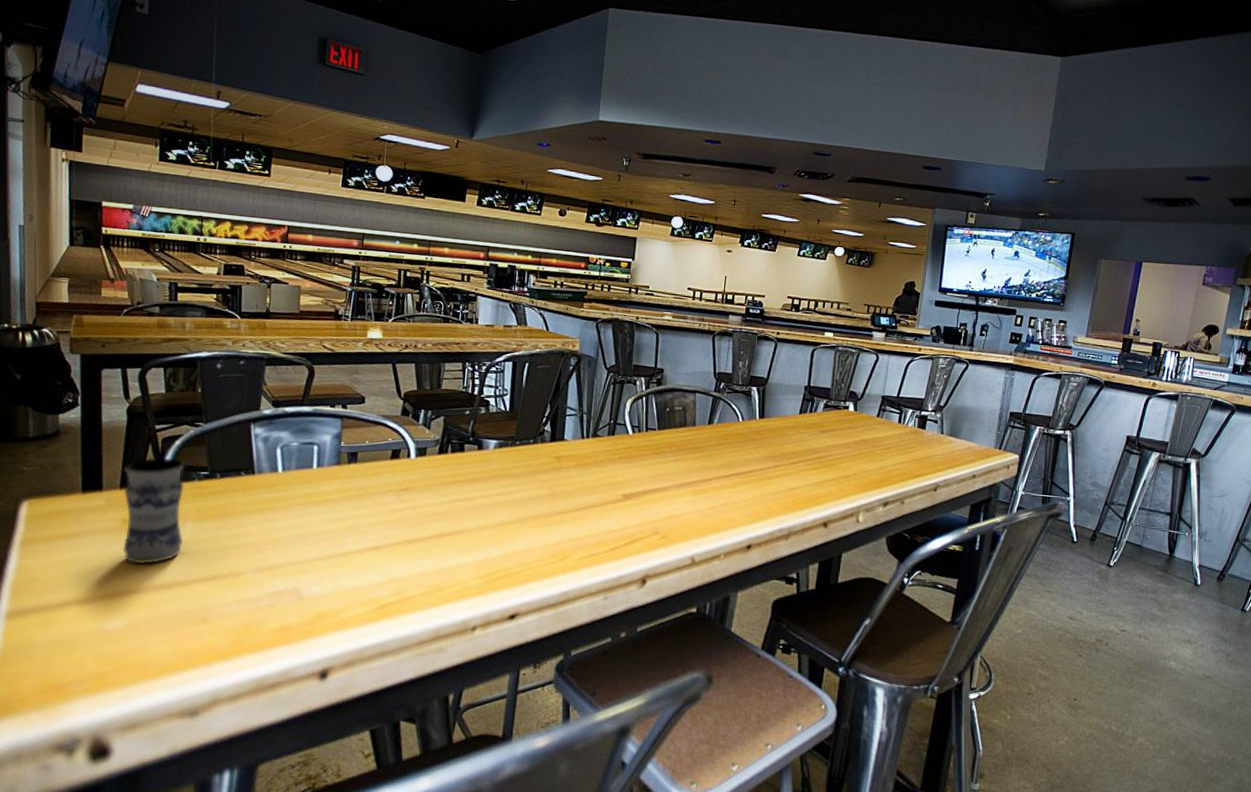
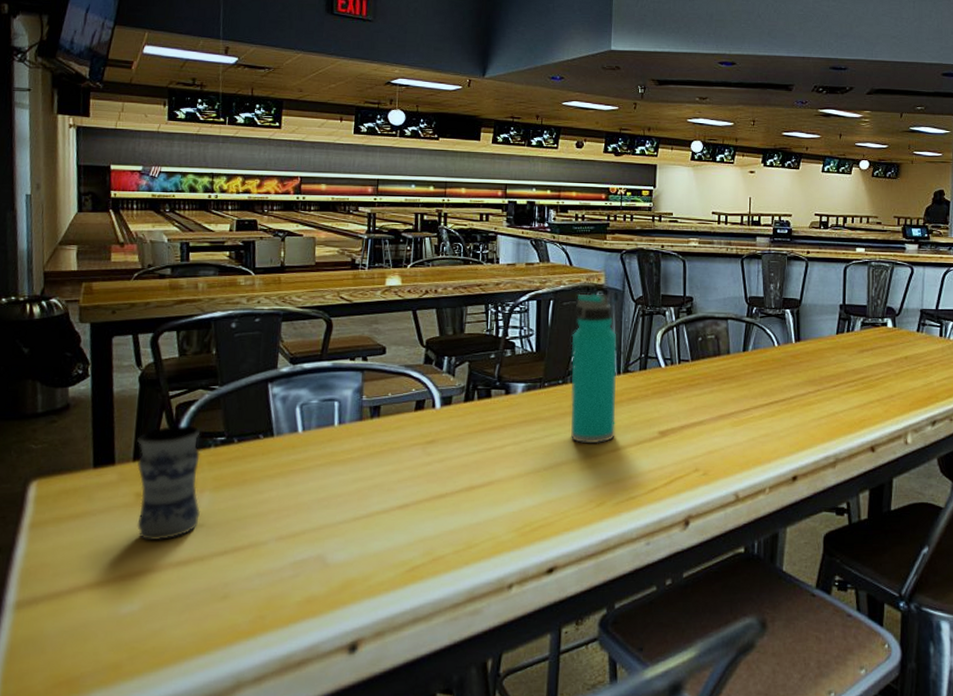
water bottle: none [539,358,588,503] -> present [570,293,617,444]

